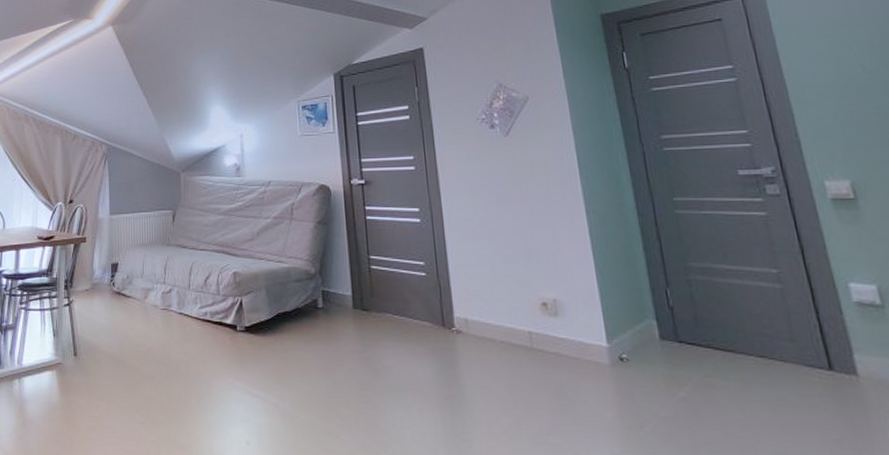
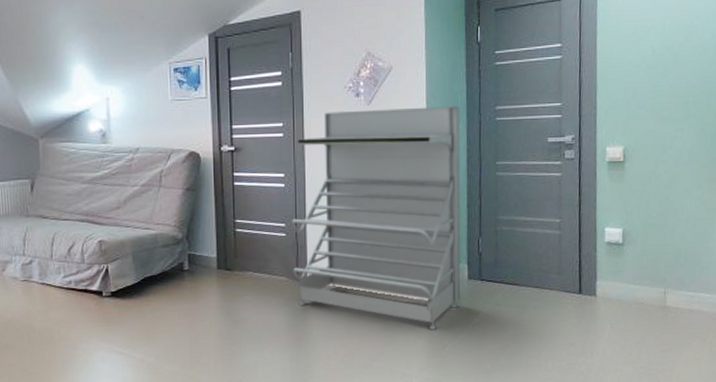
shoe rack: none [430,136,654,403] -> present [290,106,461,330]

